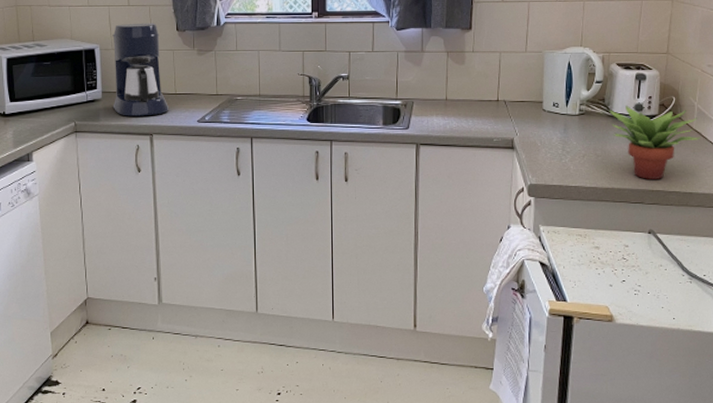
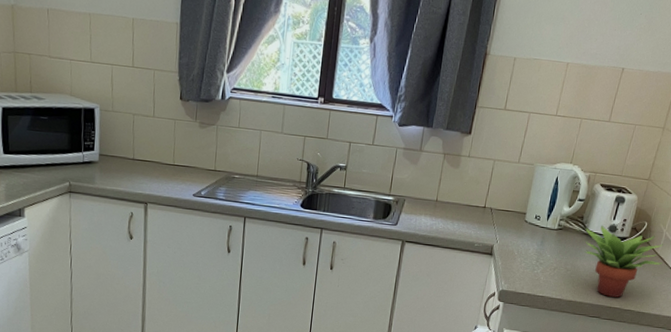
coffee maker: present [112,23,168,116] -> none [109,85,166,184]

